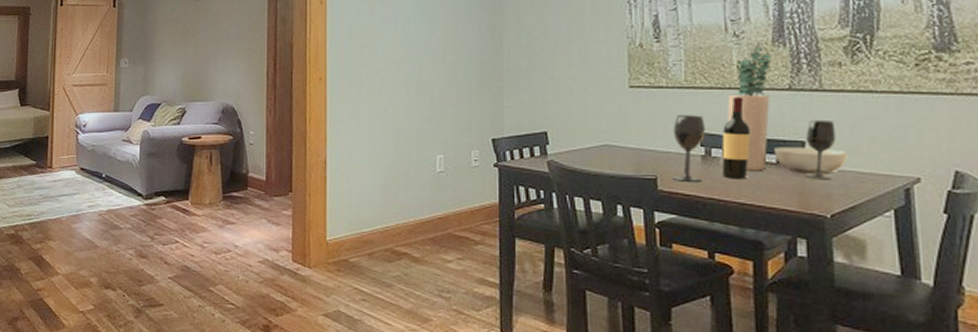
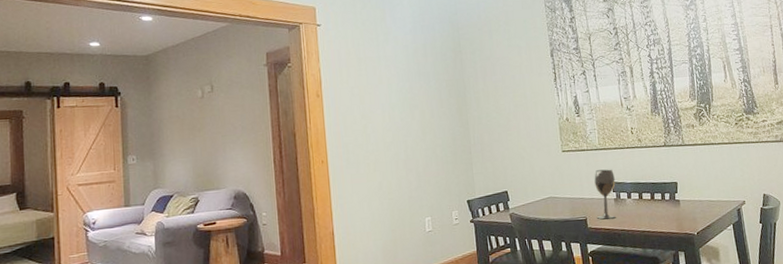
wine bottle: present [722,97,751,179] -> none [626,154,645,214]
vase: present [726,41,773,173] -> none [627,112,656,208]
bowl: present [775,147,848,175] -> none [659,186,704,206]
wine glass: present [805,119,836,180] -> none [677,166,696,209]

